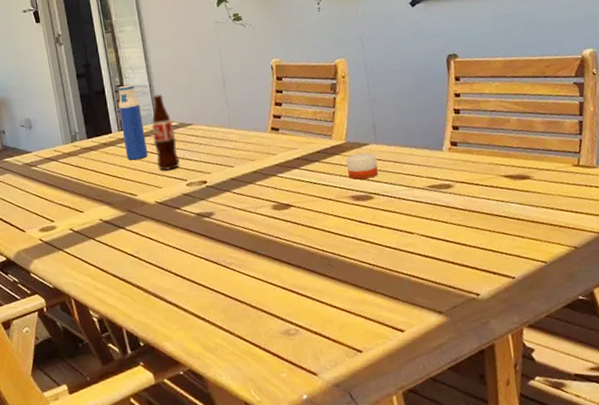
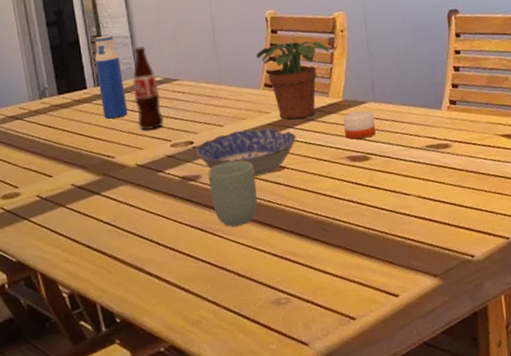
bowl: none [210,169,302,214] -> present [196,128,296,177]
cup: none [220,199,267,261] -> present [207,161,258,227]
potted plant: none [262,87,333,161] -> present [255,41,330,120]

